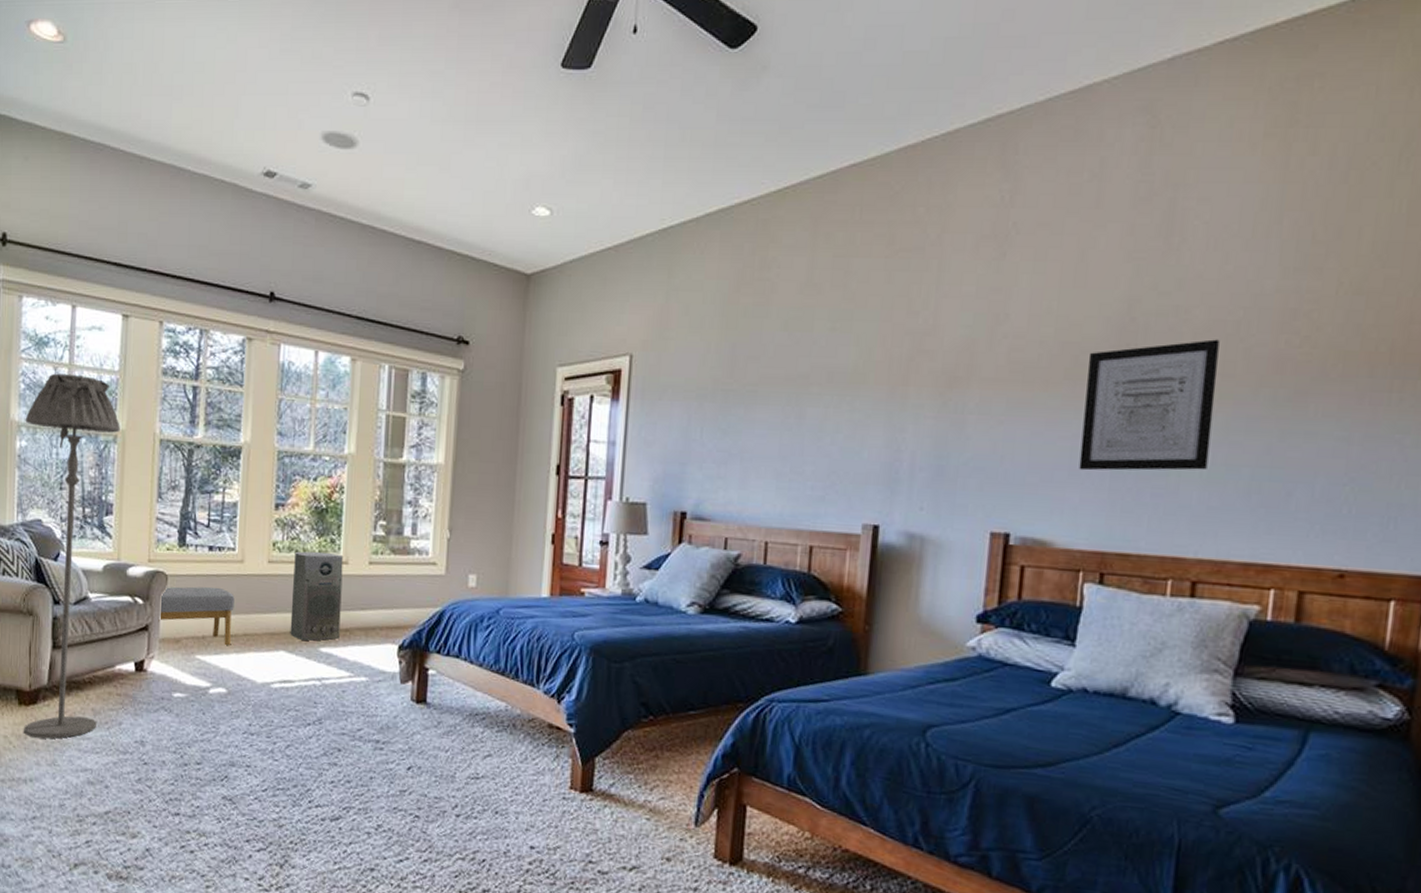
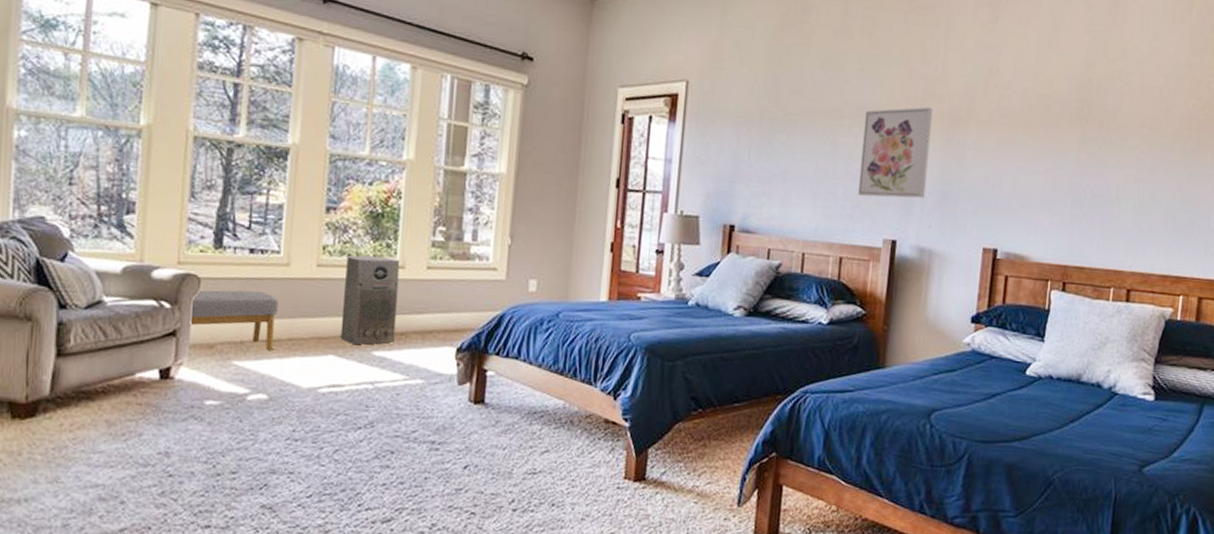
floor lamp: present [23,373,120,739] -> none [16,59,146,455]
wall art: none [831,366,923,476] -> present [858,107,933,199]
wall art: present [1079,339,1220,471] -> none [1049,99,1149,202]

